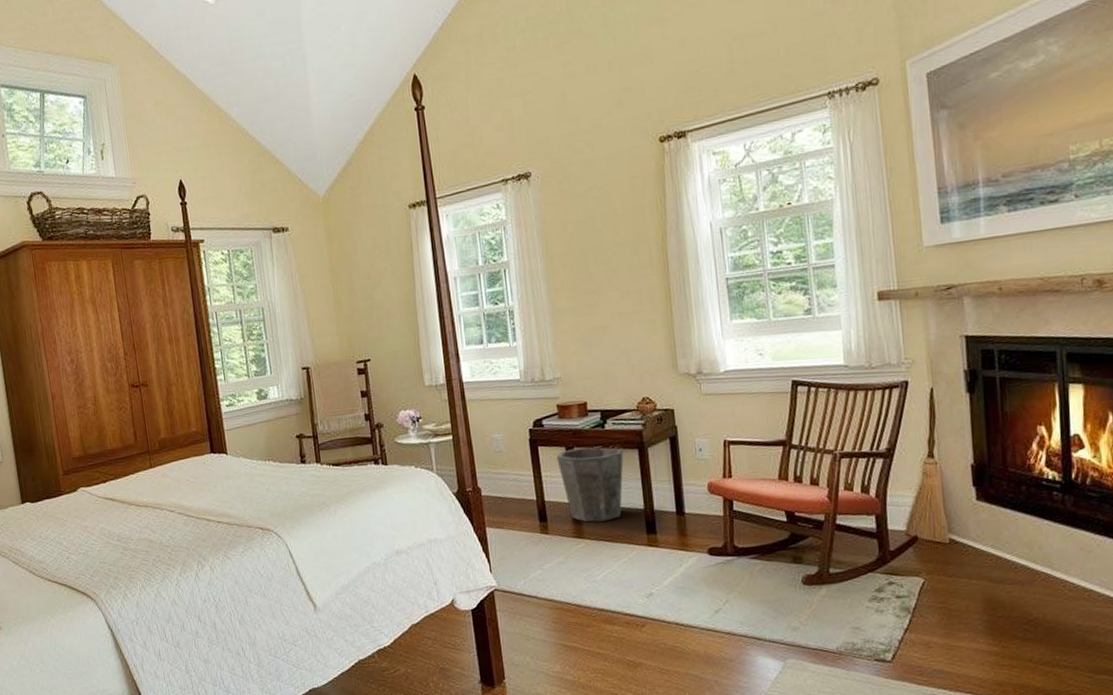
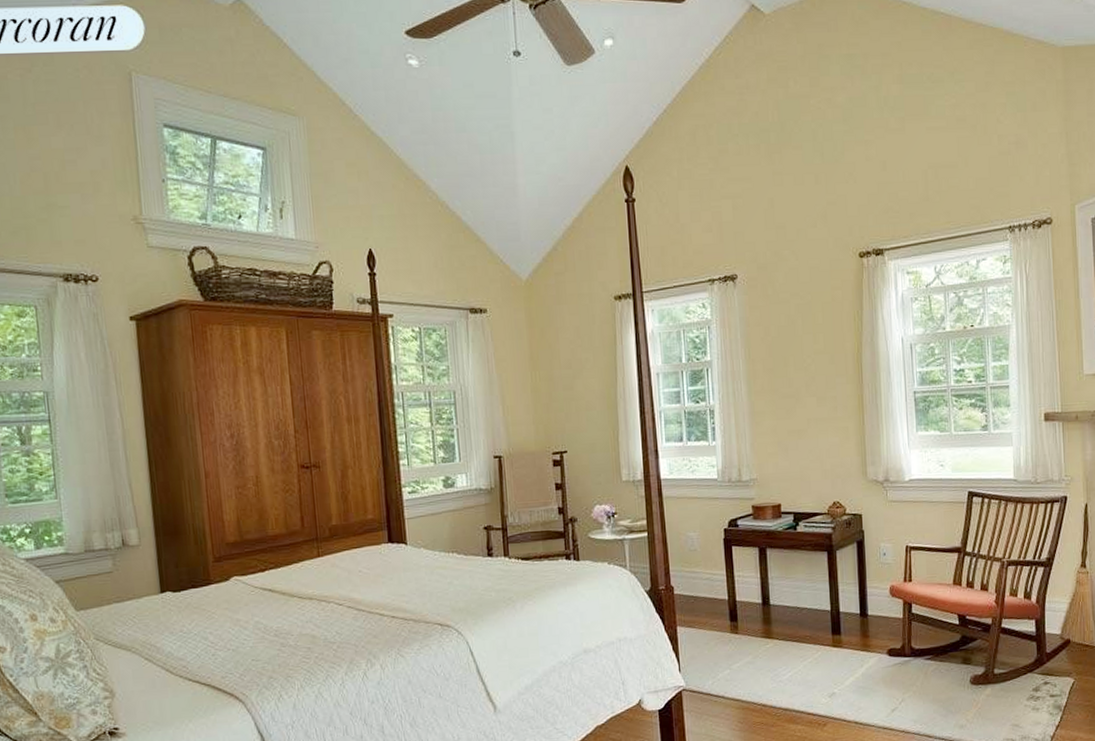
waste bin: present [556,446,624,522] -> none [749,547,814,623]

